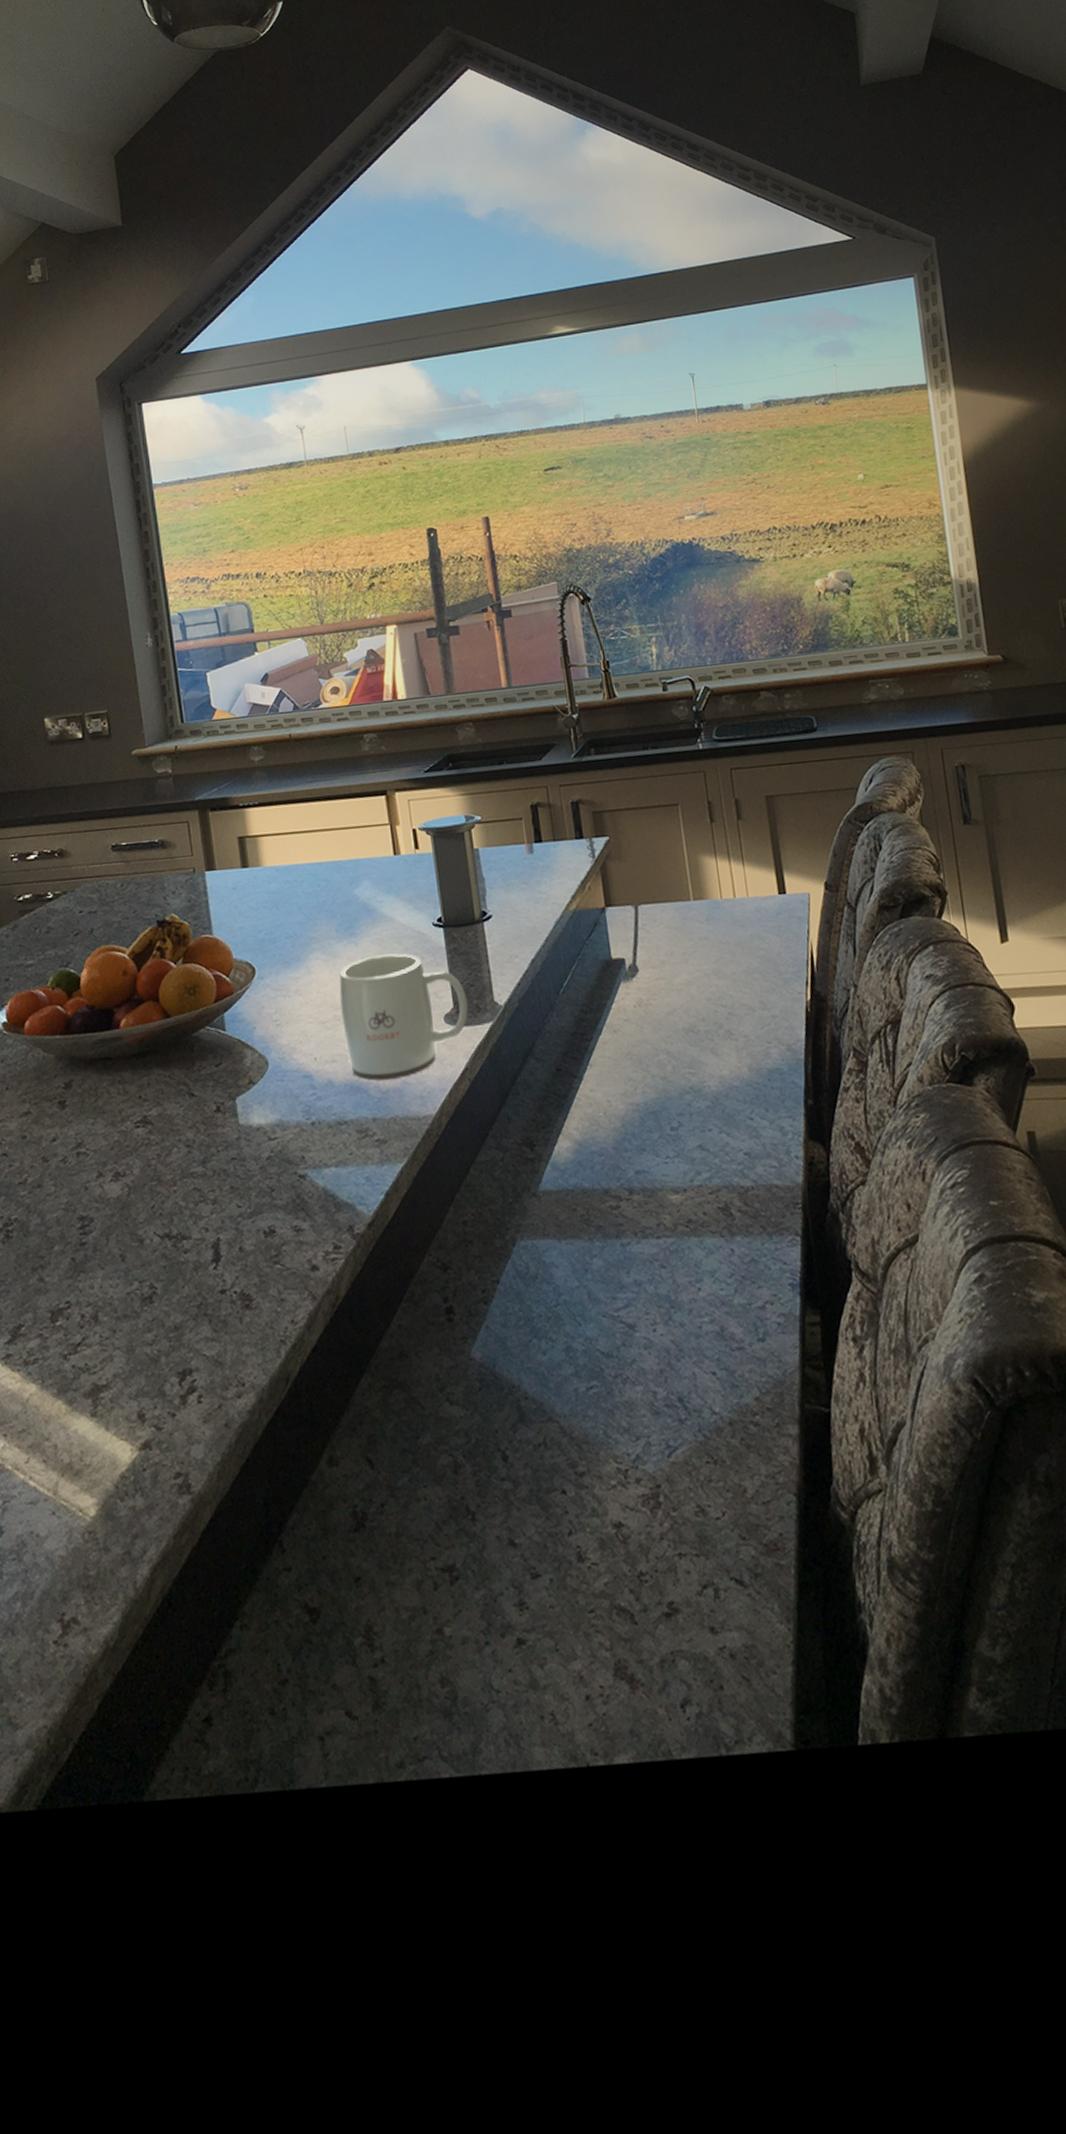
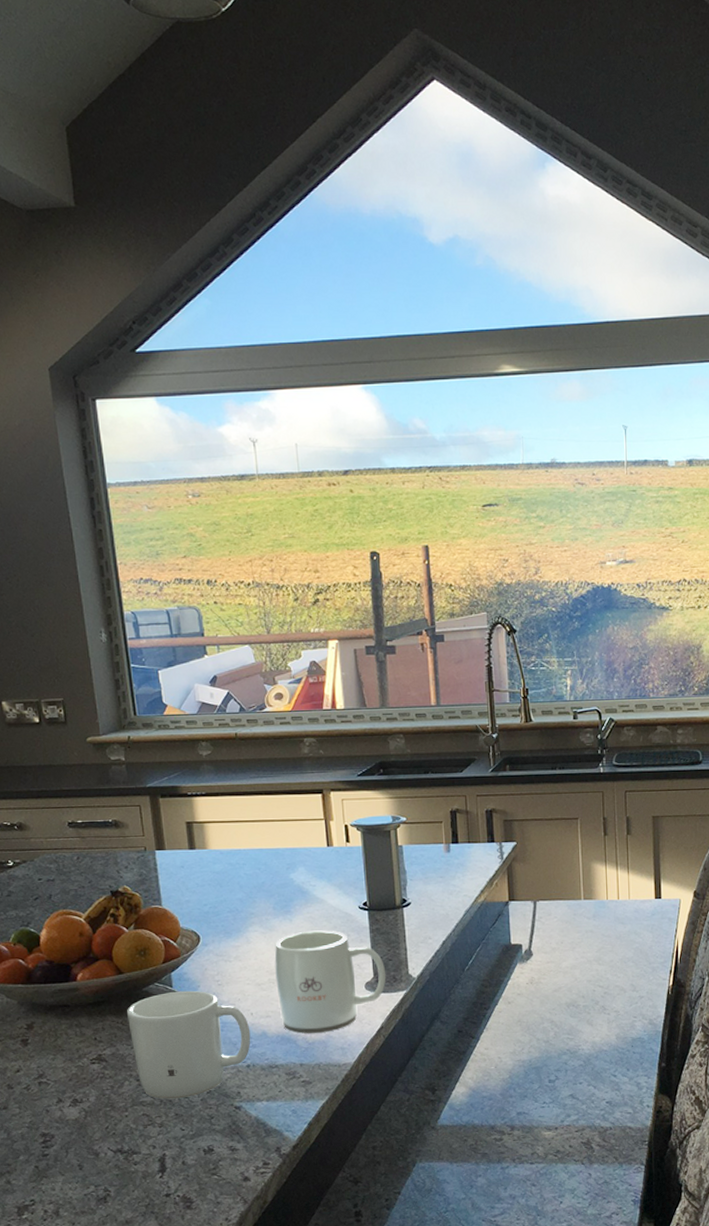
mug: none [174,1033,316,1169] -> present [126,990,251,1100]

